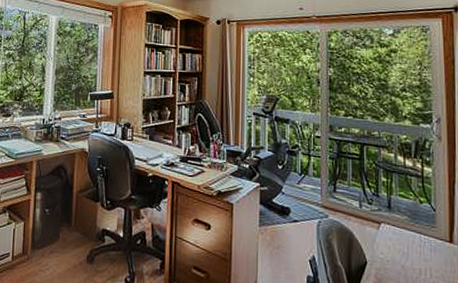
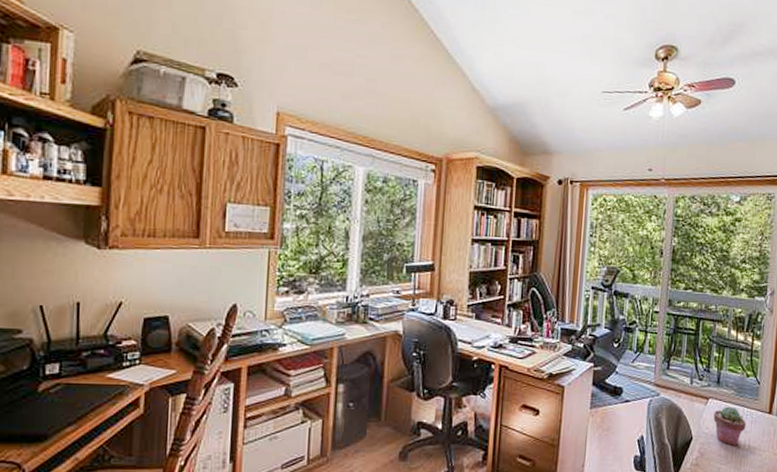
potted succulent: none [387,232,425,274] -> present [713,406,747,446]

